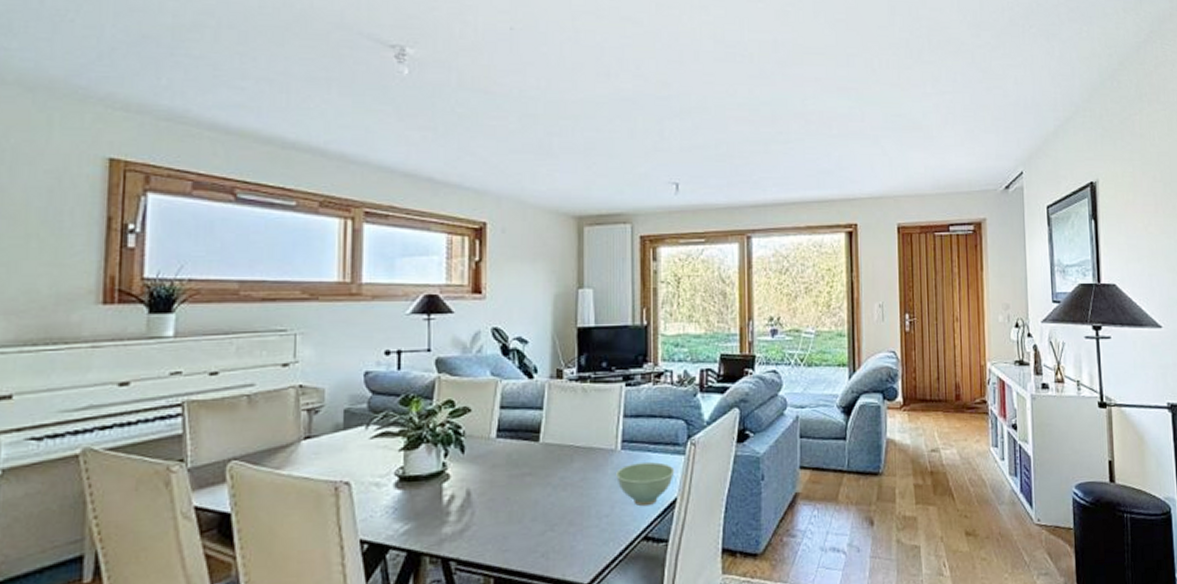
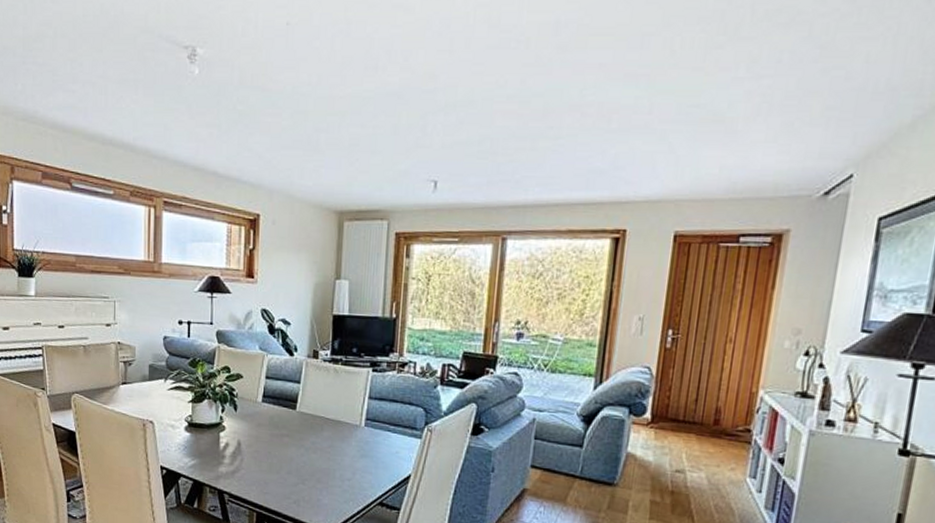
bowl: present [616,462,675,506] -> none [359,439,411,477]

